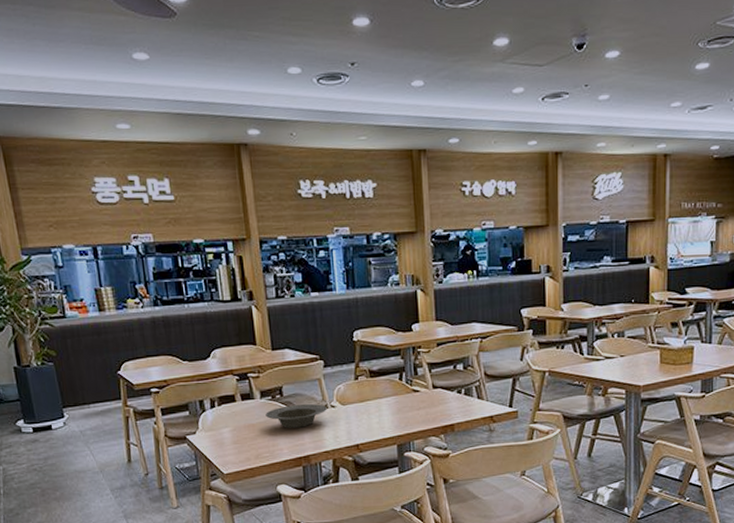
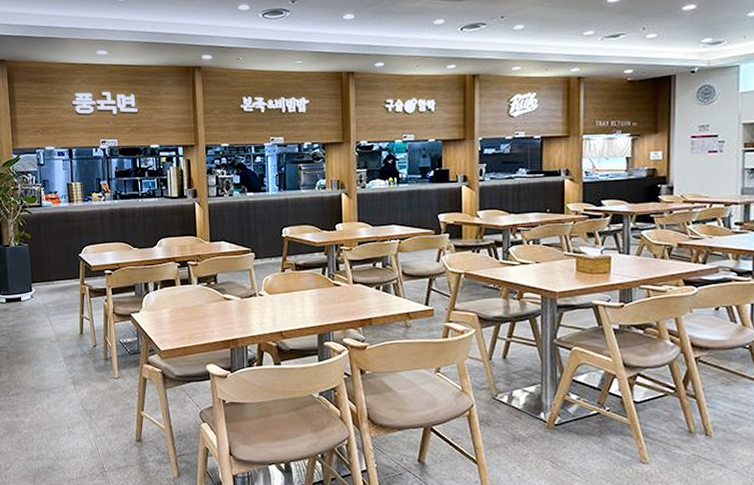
bowl: present [265,403,327,428] -> none [201,291,255,313]

